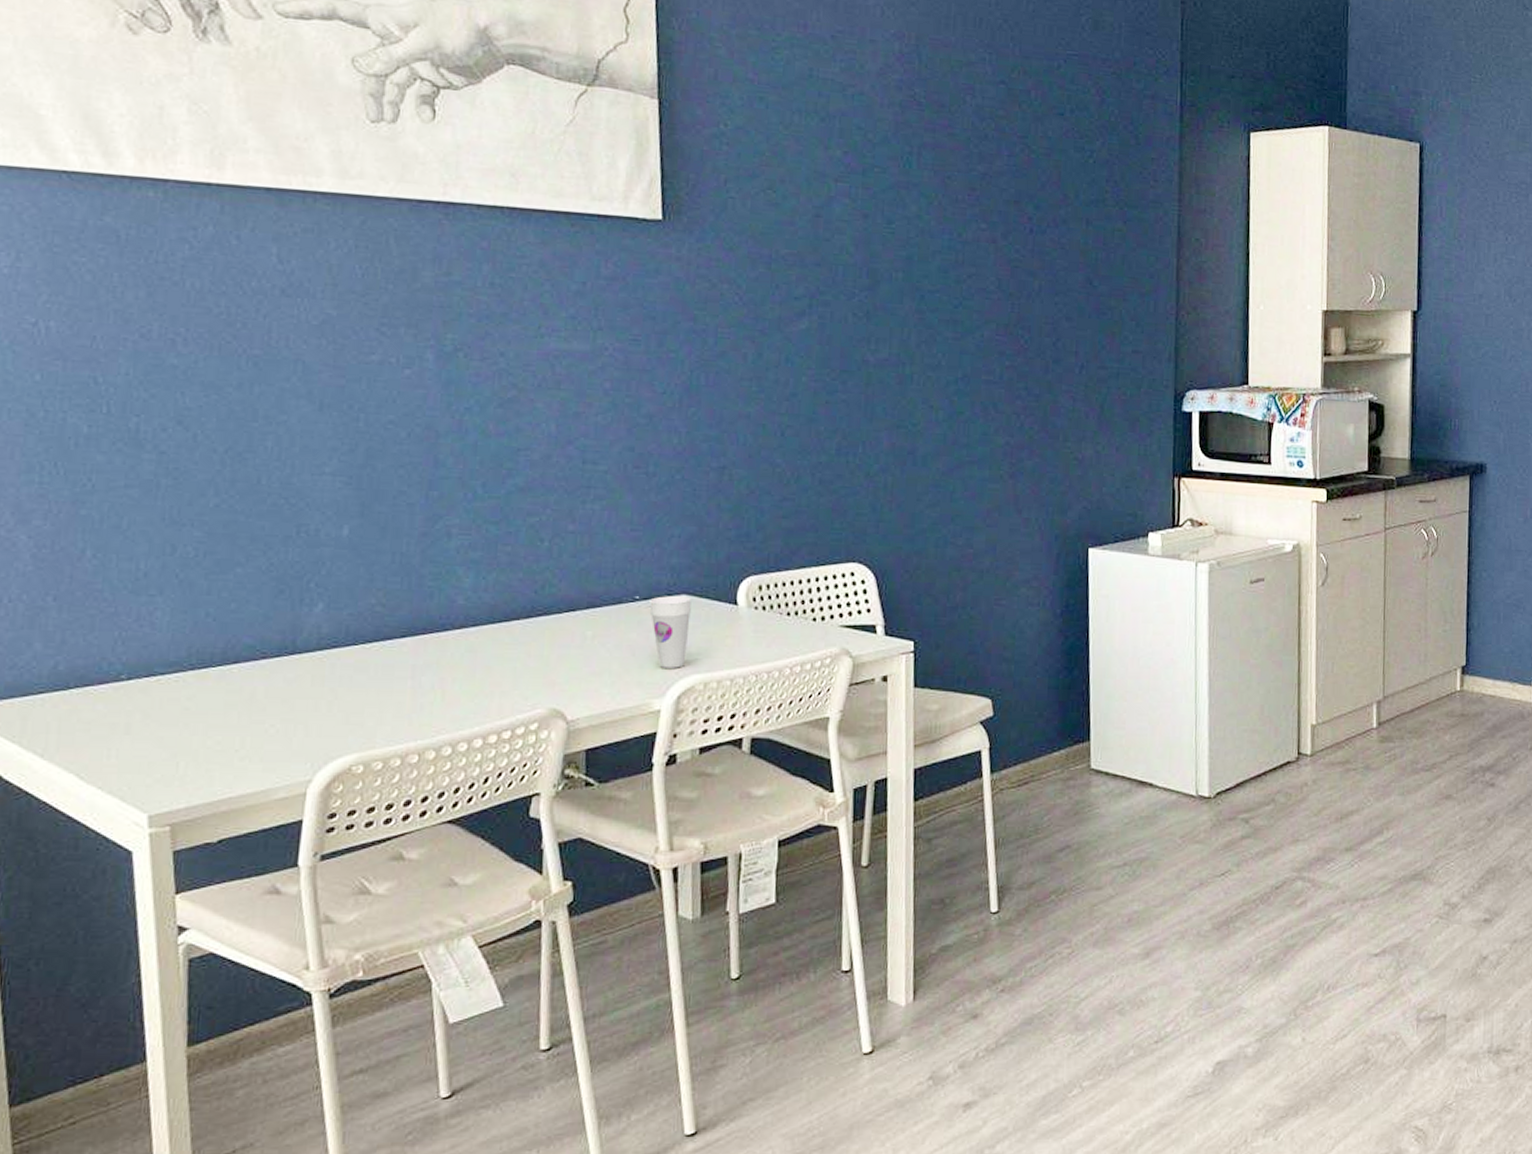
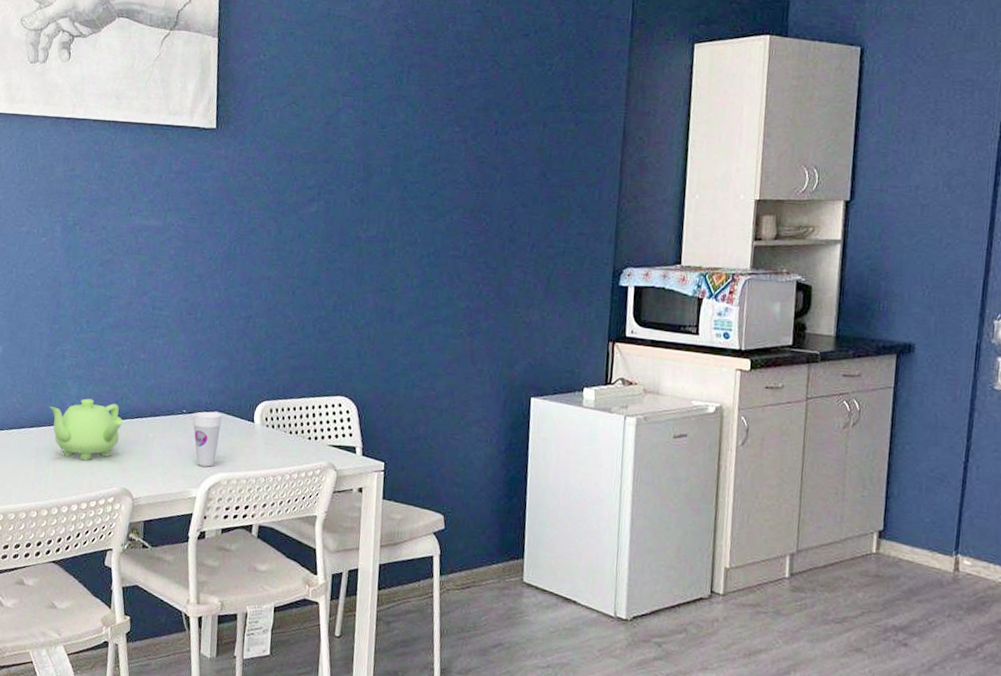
teapot: none [430,590,546,677] -> present [49,398,123,461]

